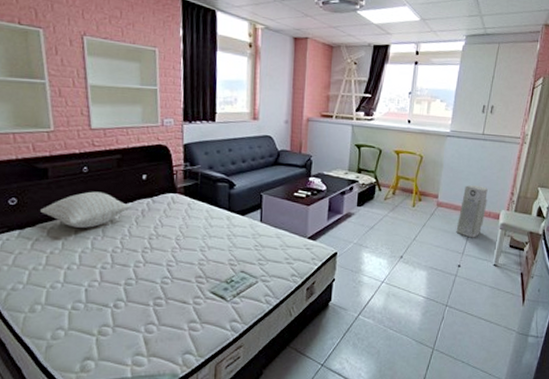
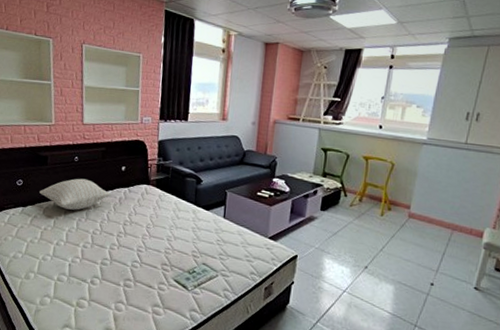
air purifier: present [456,184,488,238] -> none [430,197,470,256]

